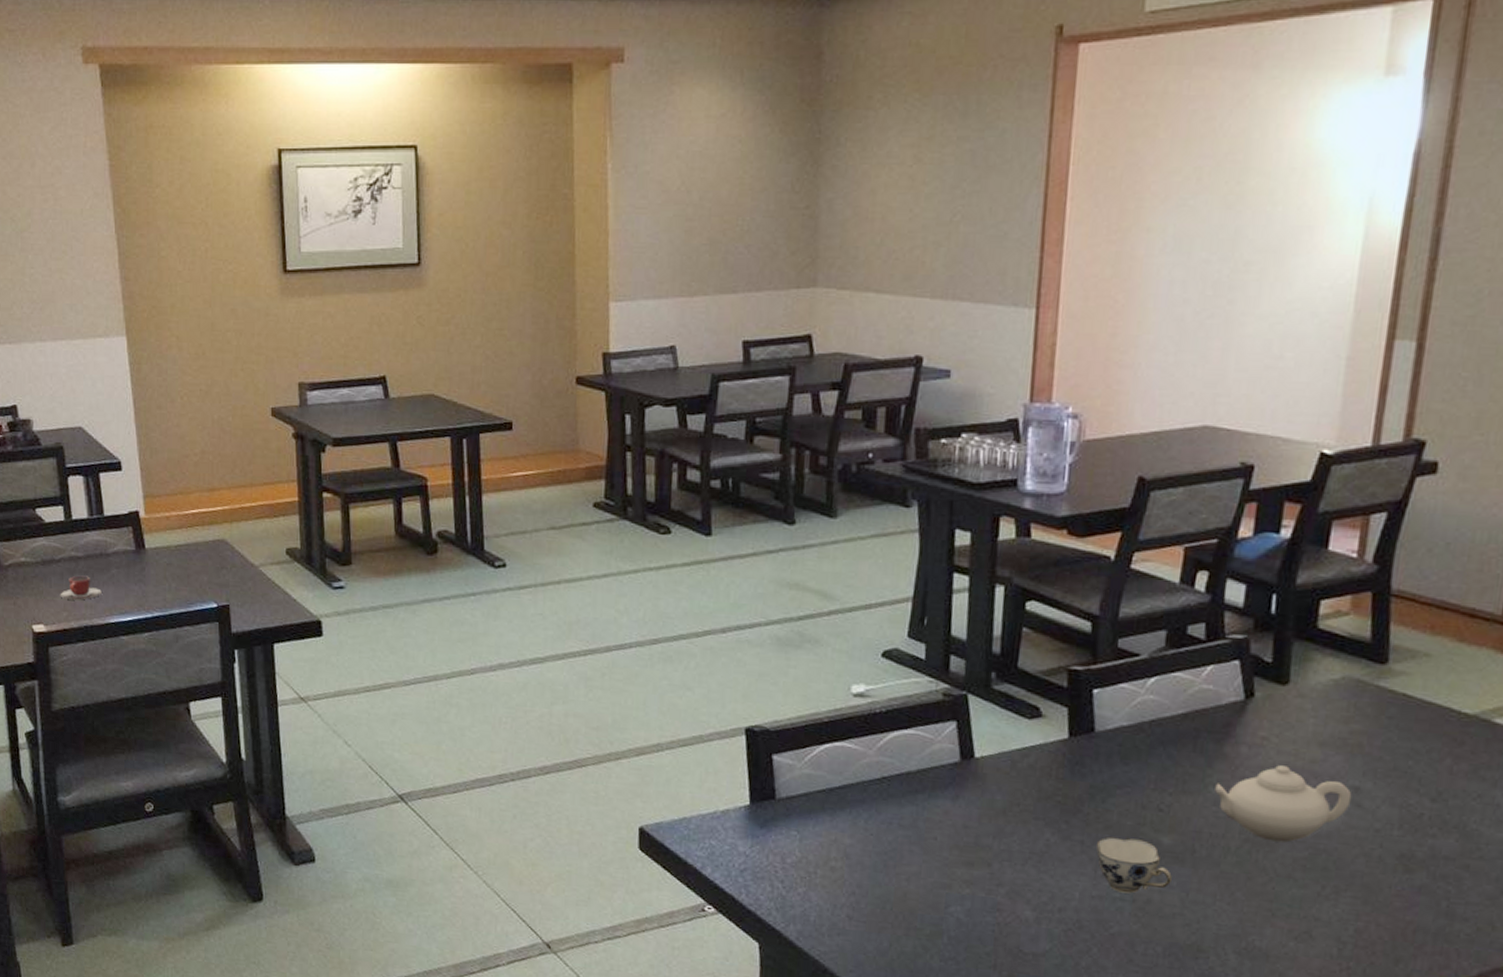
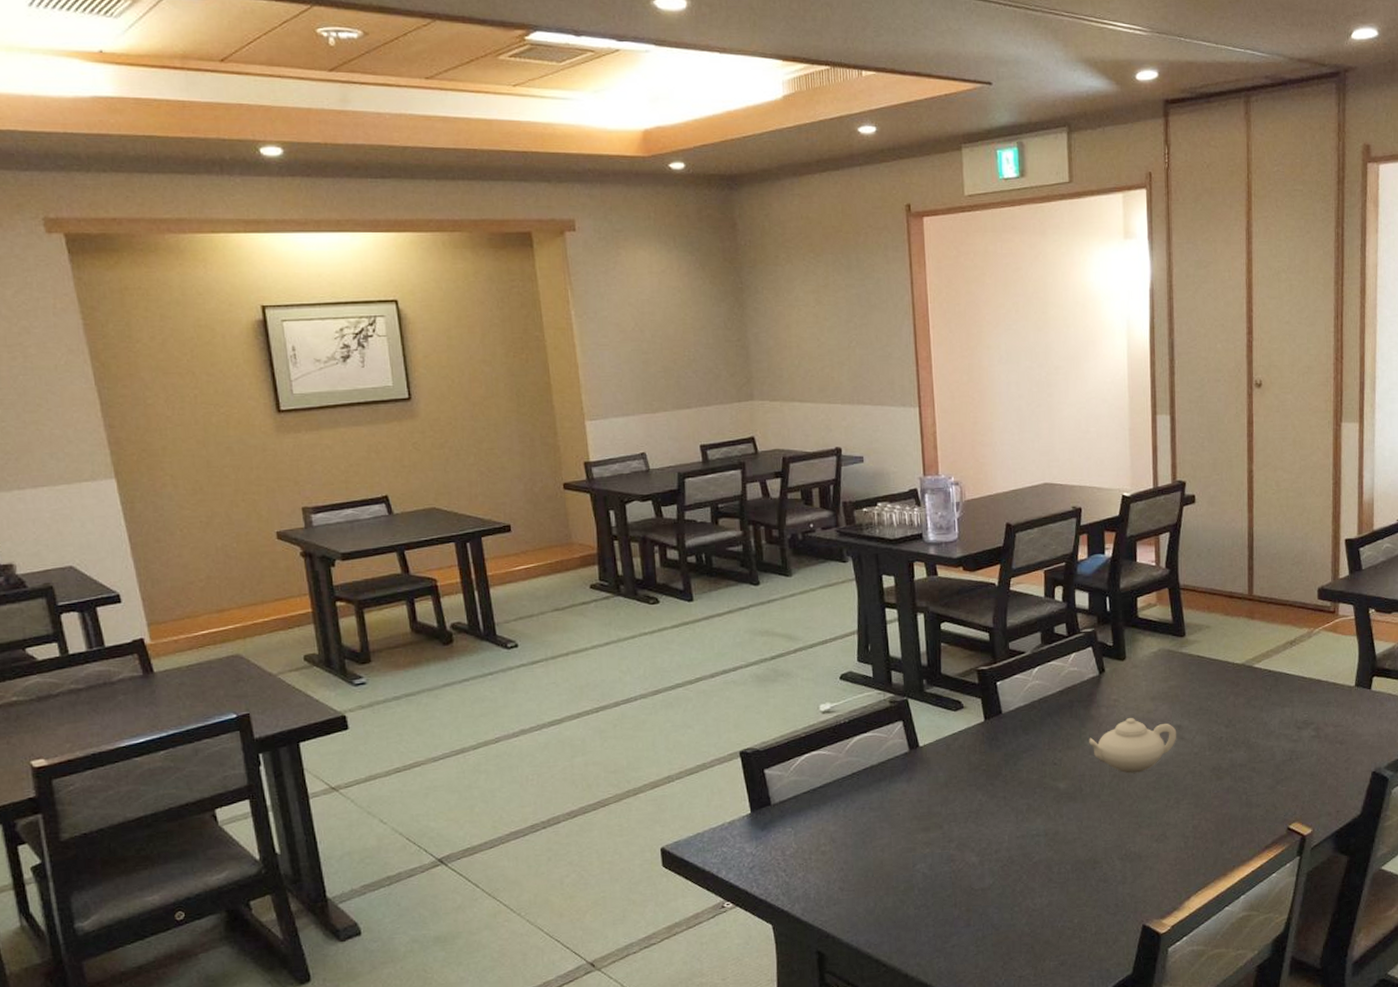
teacup: present [60,575,102,600] -> none [60,706,109,731]
teacup: present [1095,836,1172,894] -> none [1014,787,1070,830]

